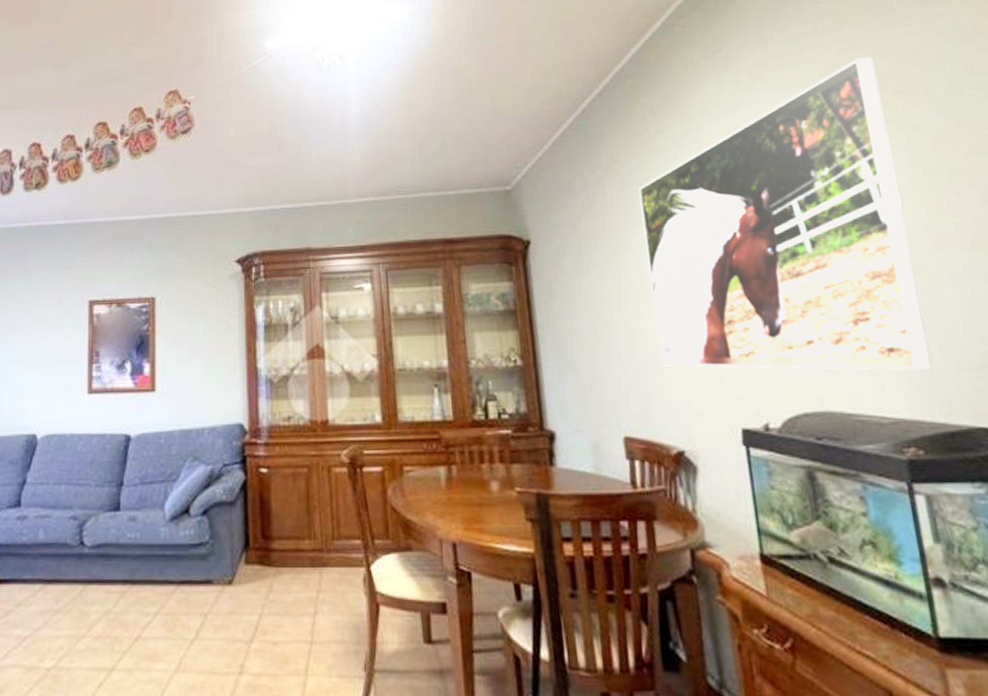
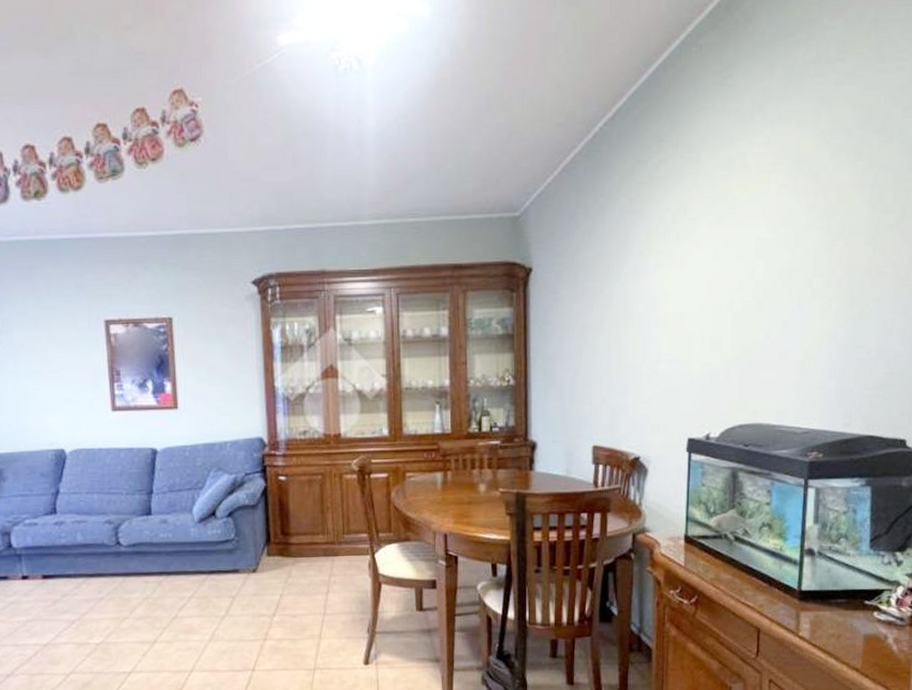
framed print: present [638,56,932,370] -> none [632,91,864,389]

